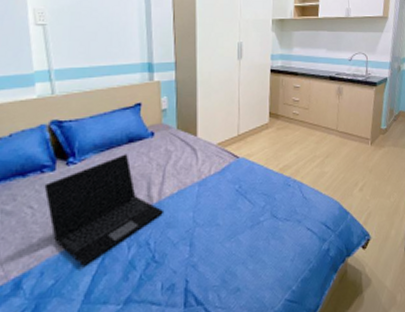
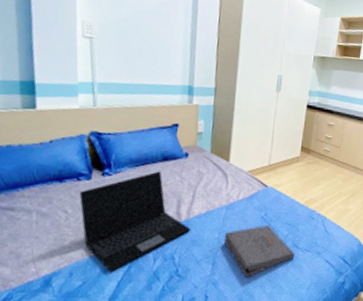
pizza box: none [199,197,275,256] -> present [224,224,295,278]

